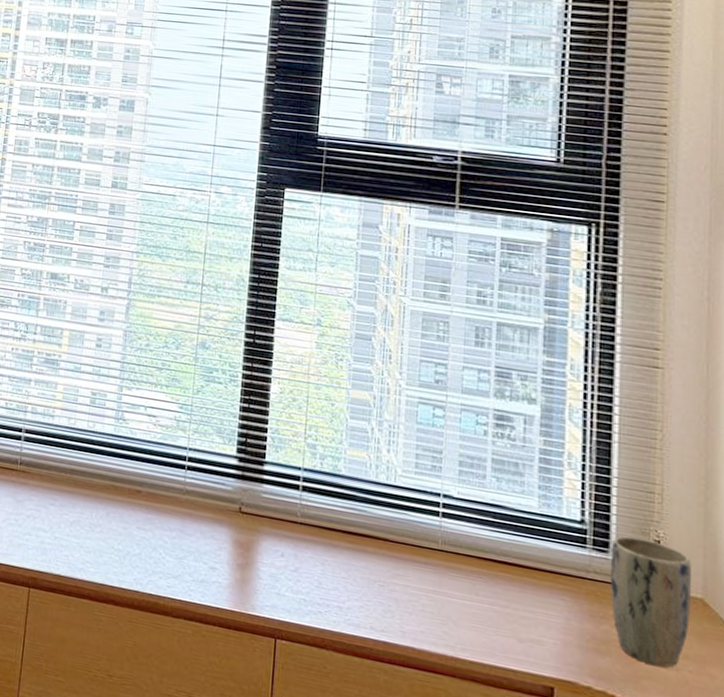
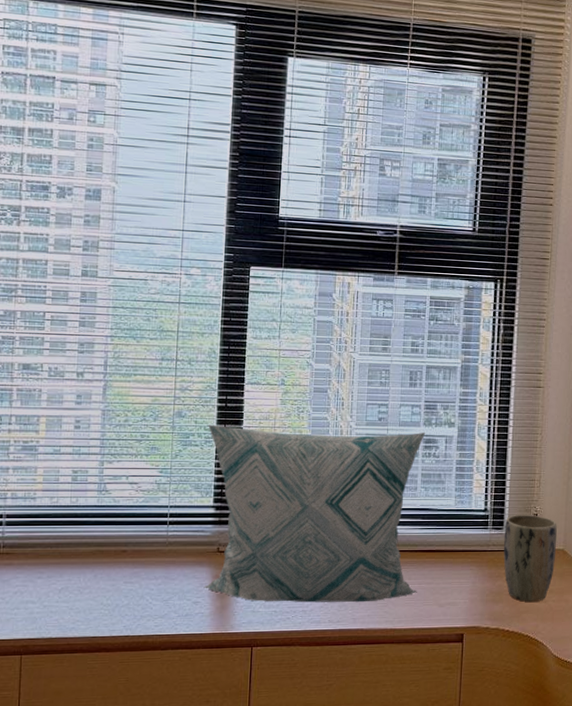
decorative pillow: none [222,361,497,617] -> present [203,424,426,603]

